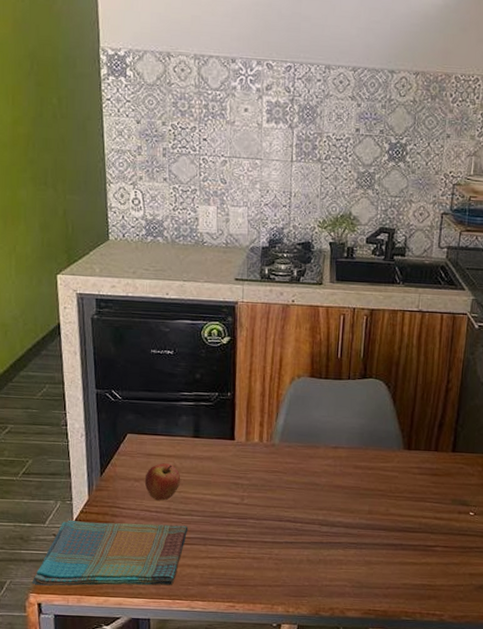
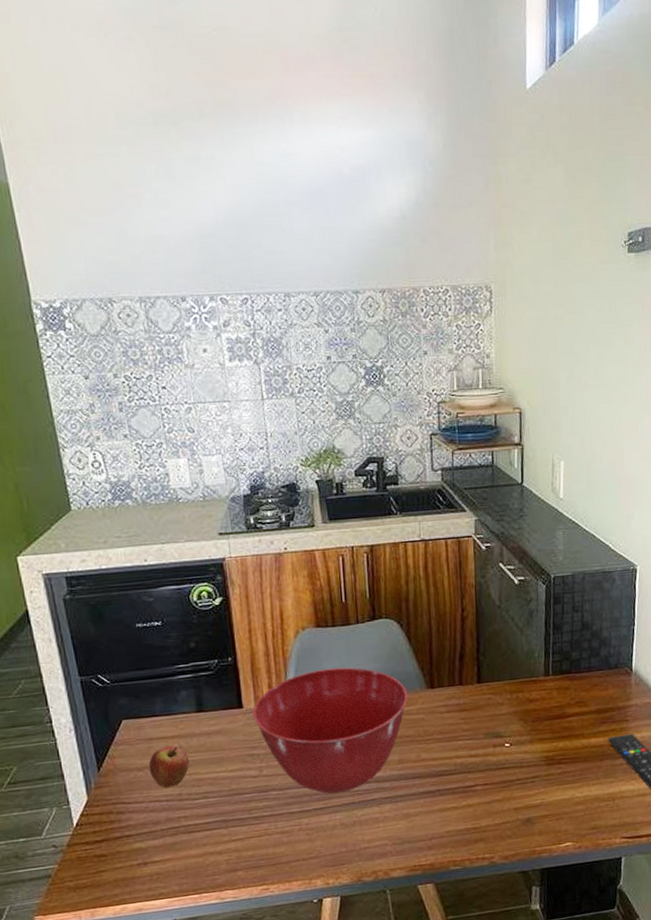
dish towel: present [31,520,188,586] -> none [35,810,206,906]
mixing bowl: none [242,416,385,532] -> present [252,667,407,794]

